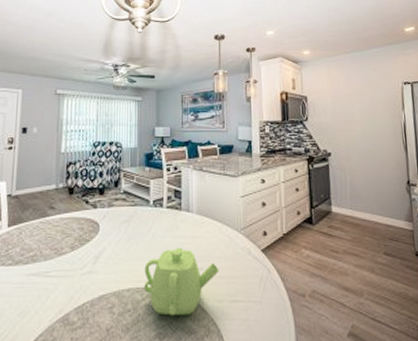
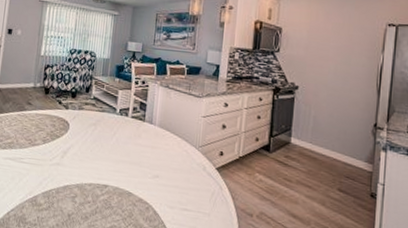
teapot: present [144,247,219,316] -> none [104,154,174,215]

